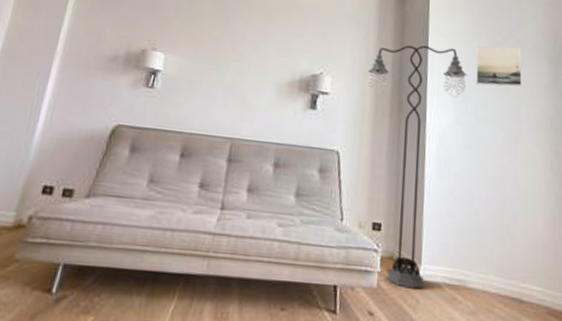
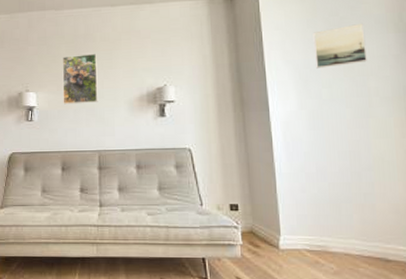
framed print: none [197,17,249,79] -> present [62,53,98,105]
floor lamp: present [368,45,467,289] -> none [208,39,307,256]

